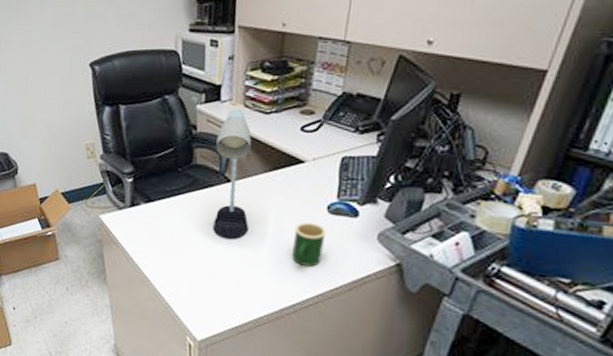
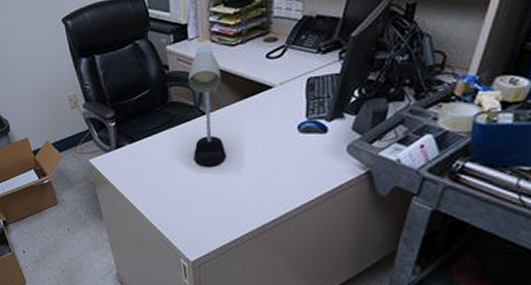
mug: present [292,222,327,267] -> none [268,143,299,183]

